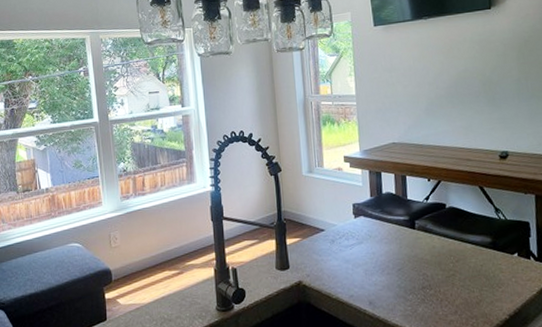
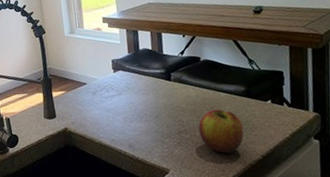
apple: none [443,262,491,312] -> present [198,109,244,153]

